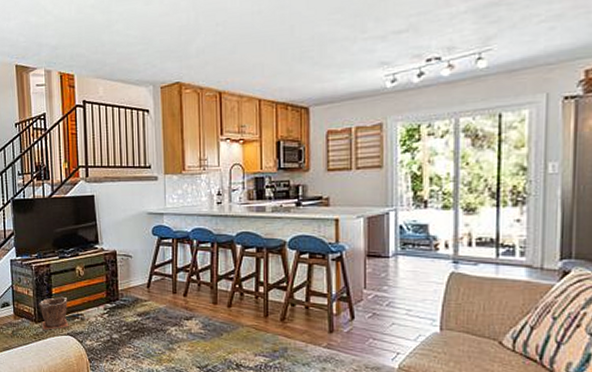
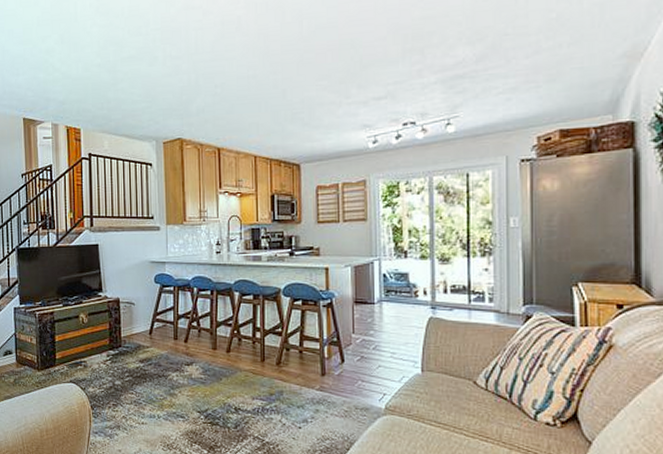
plant pot: present [38,296,69,331] -> none [41,344,72,379]

